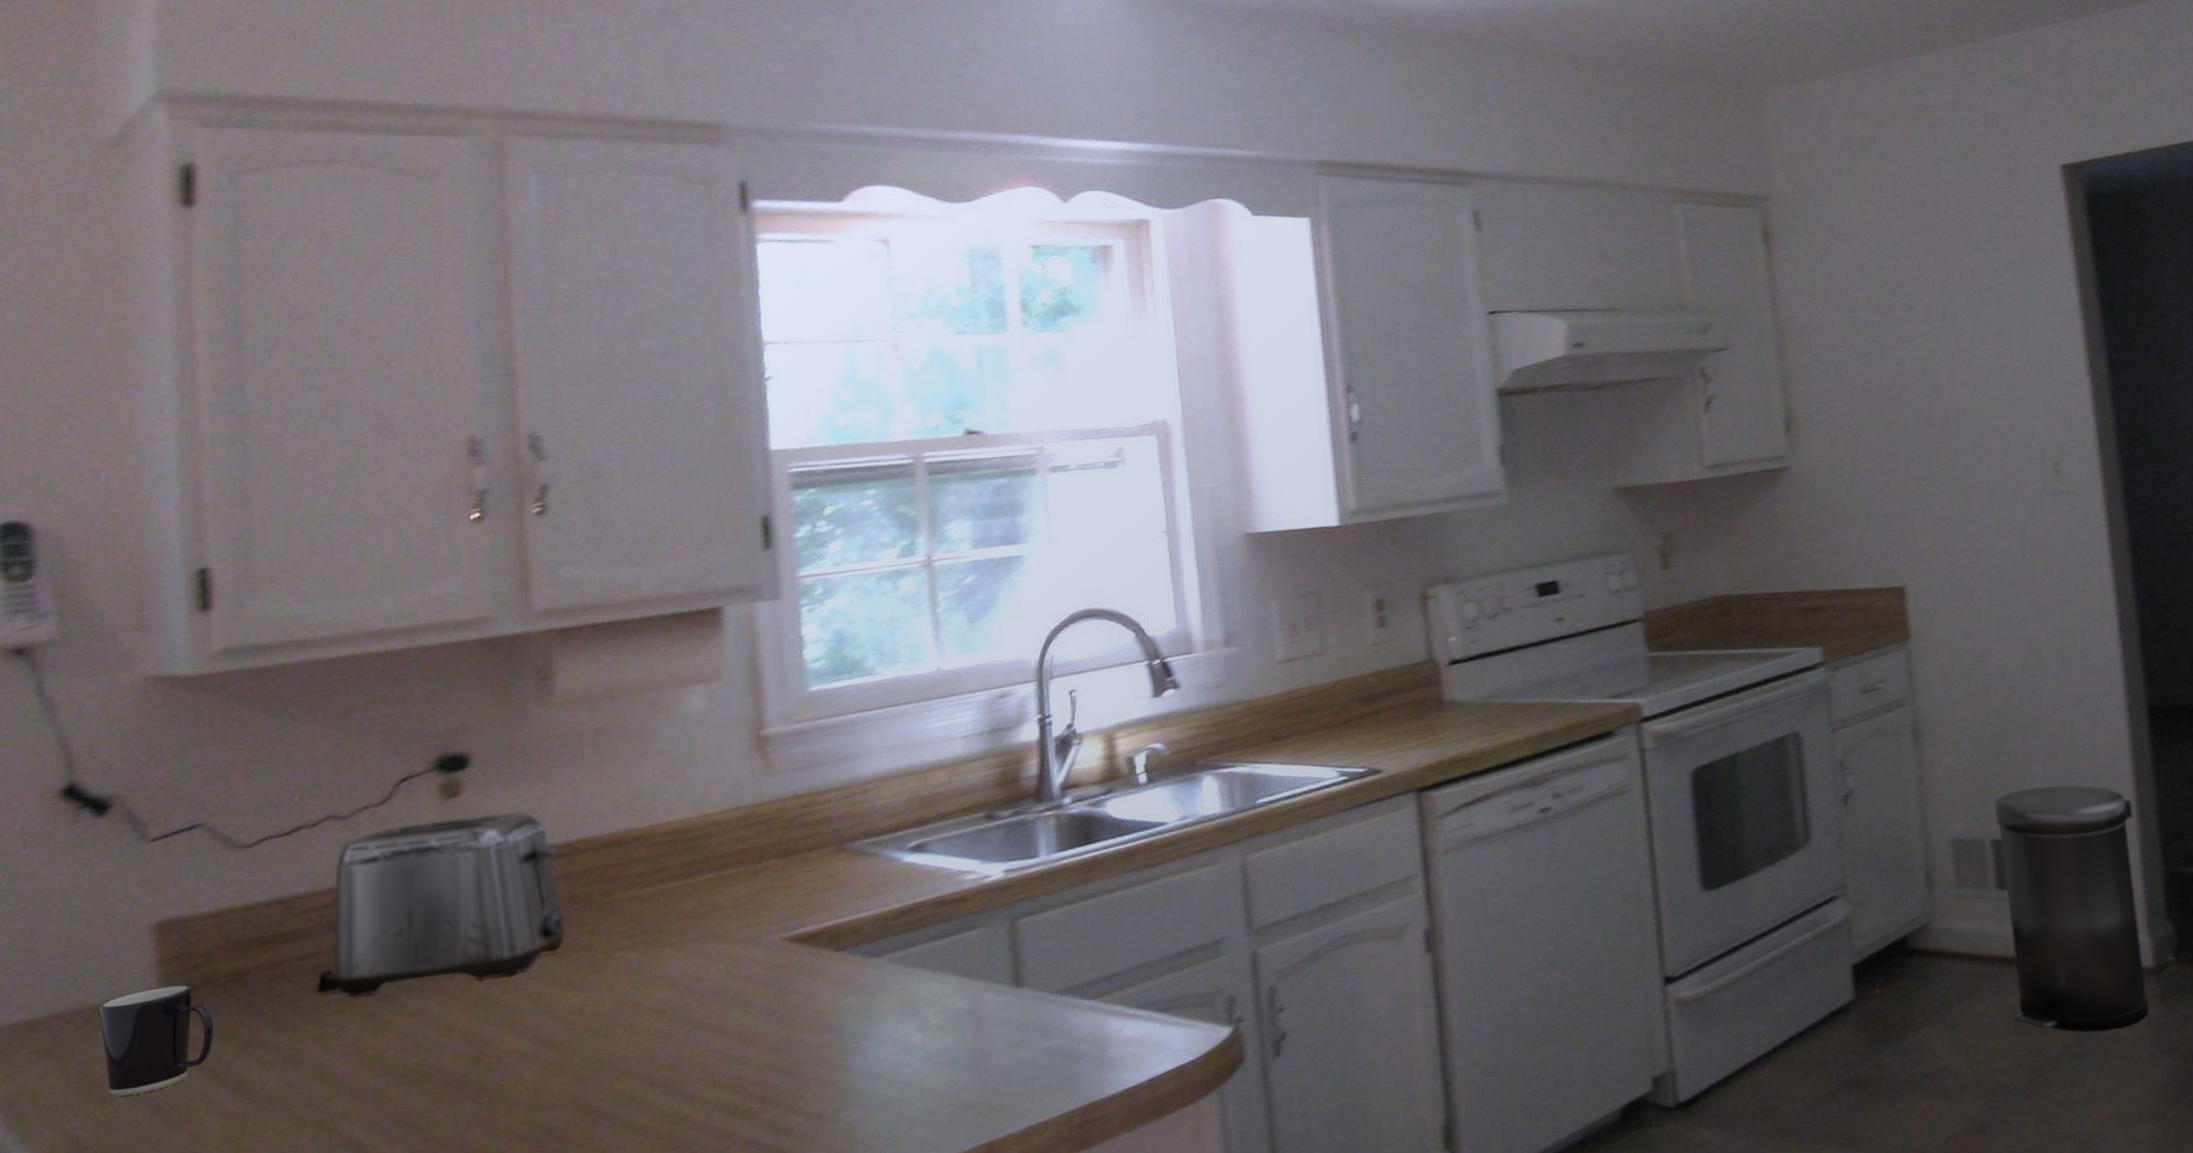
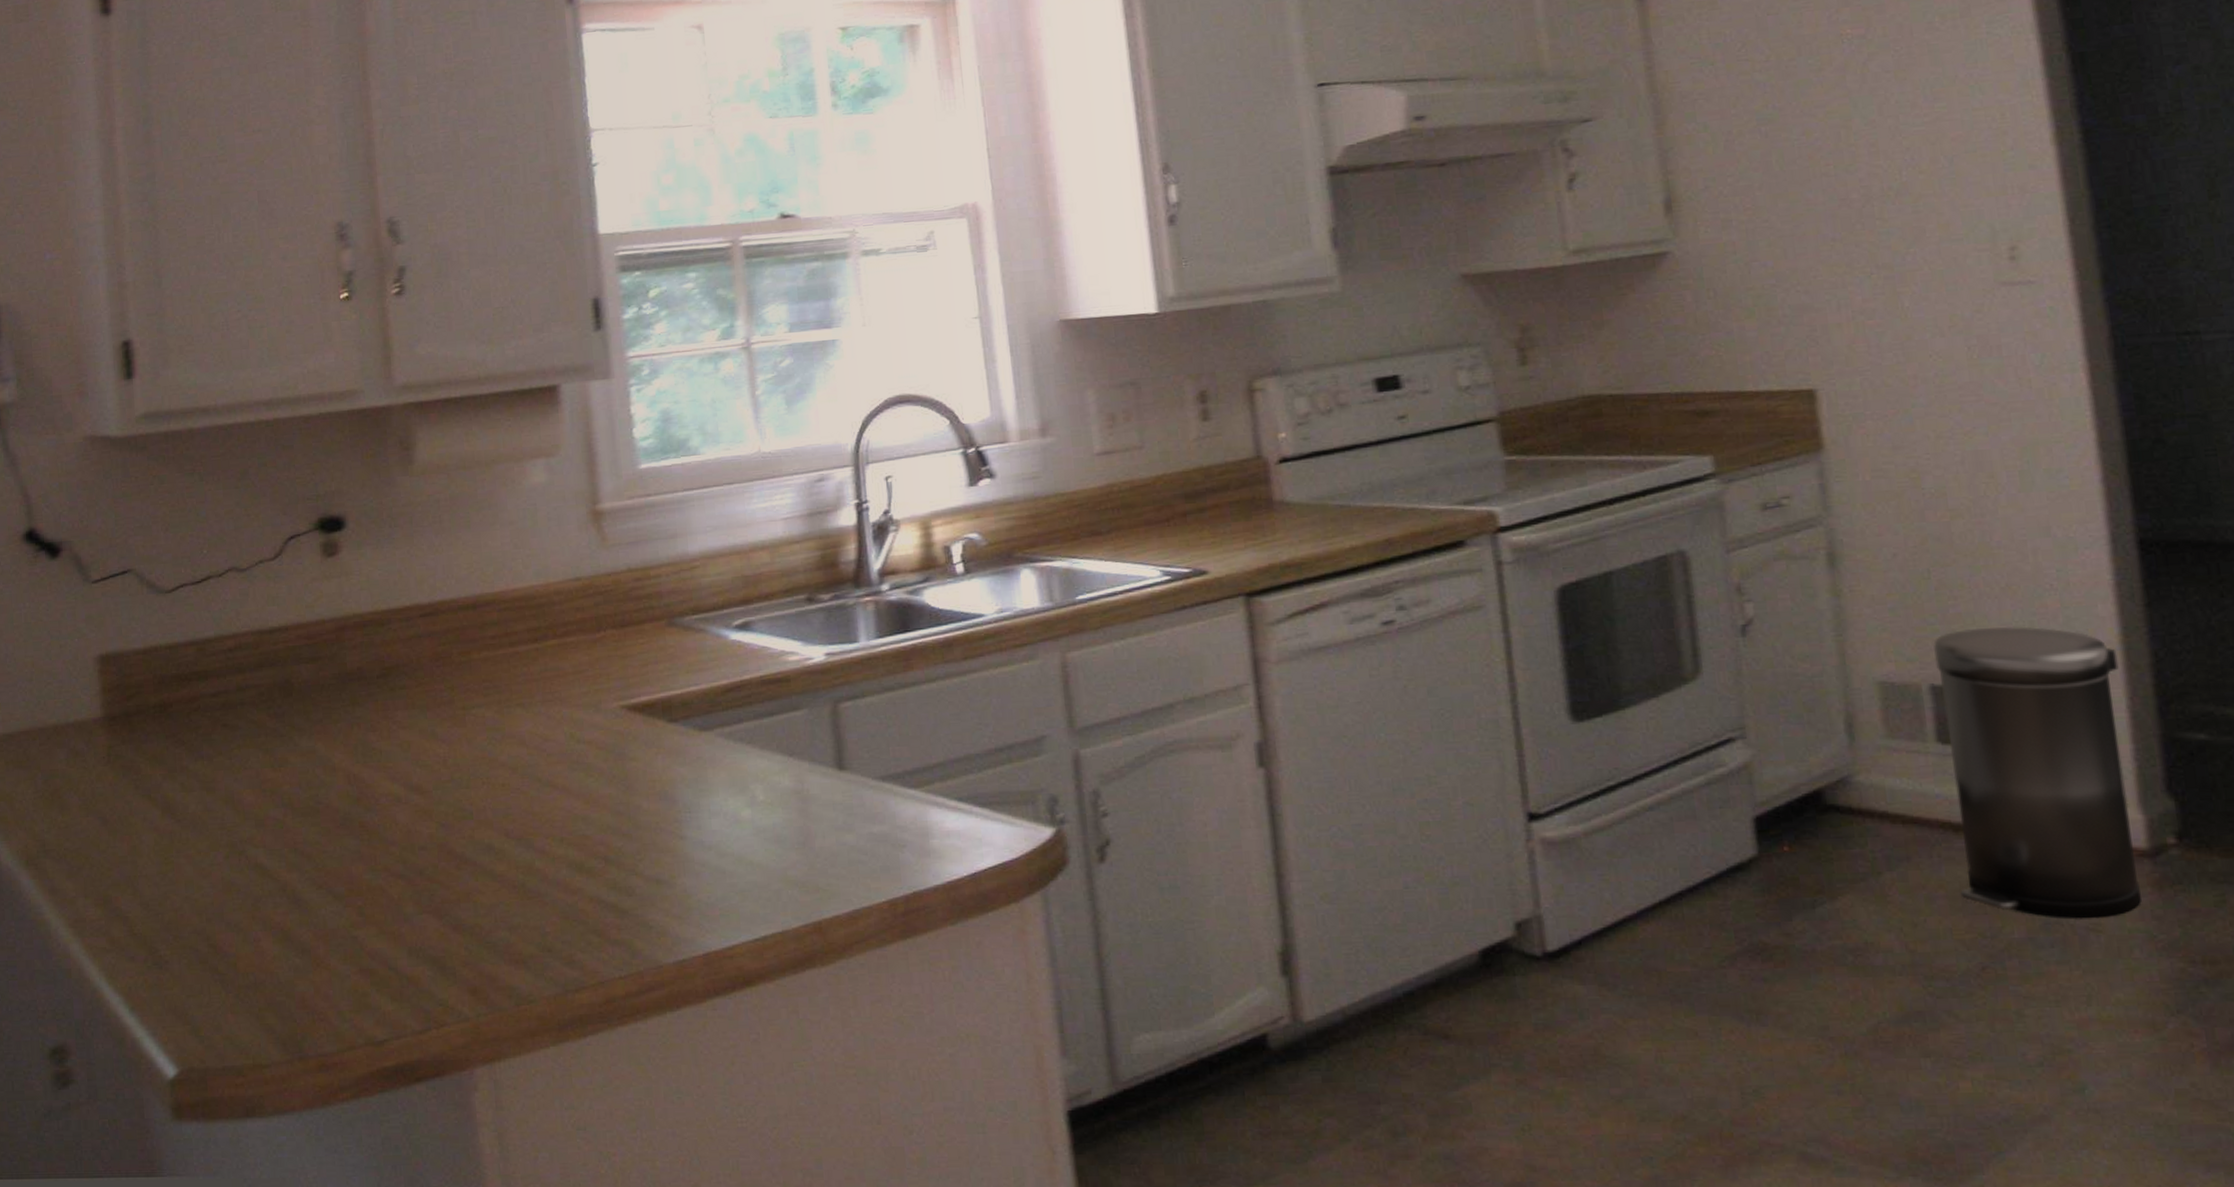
mug: present [99,984,214,1097] -> none [57,712,146,807]
toaster: present [315,811,564,996] -> none [224,571,429,732]

